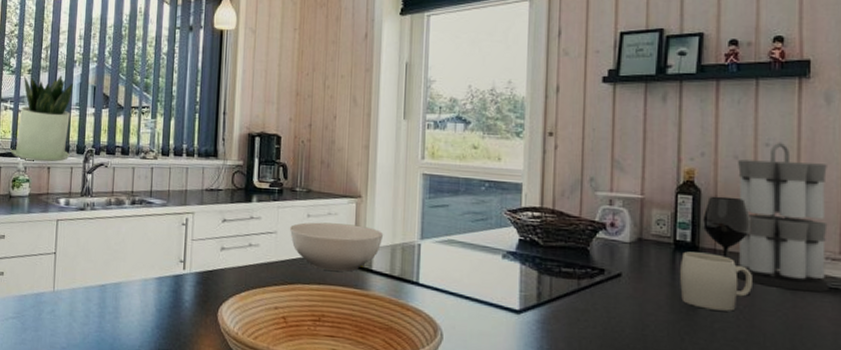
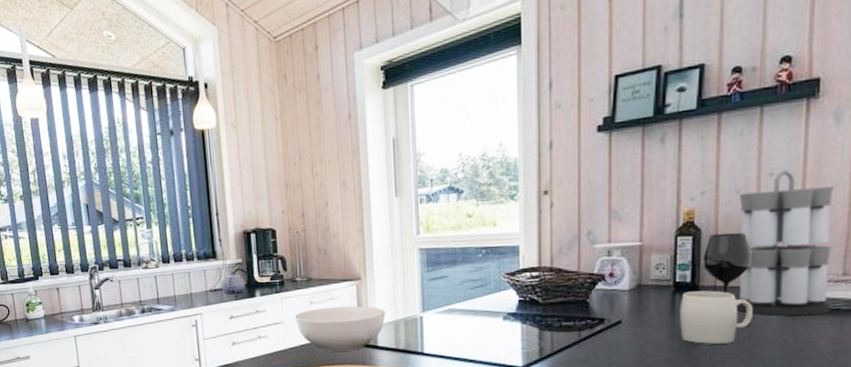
planter: present [10,74,73,162] -> none [17,198,75,285]
teapot: none [218,172,244,199] -> present [221,271,247,296]

